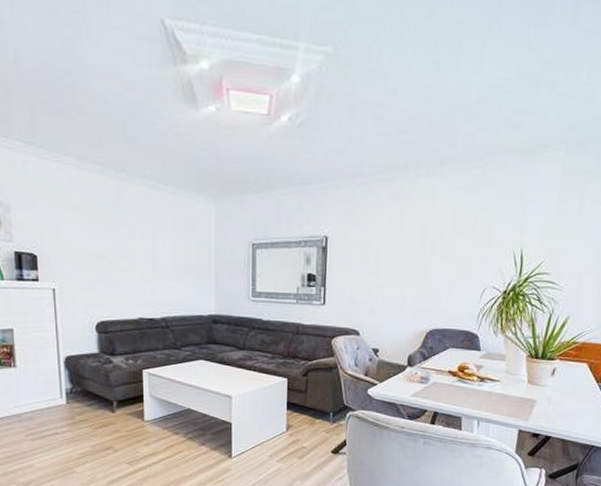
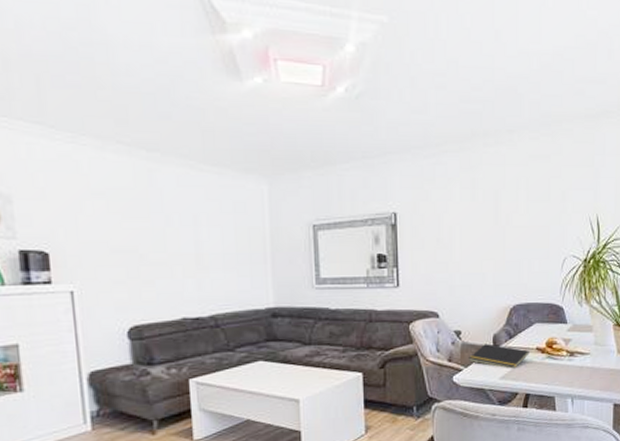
notepad: none [384,363,442,388] -> present [469,344,529,369]

